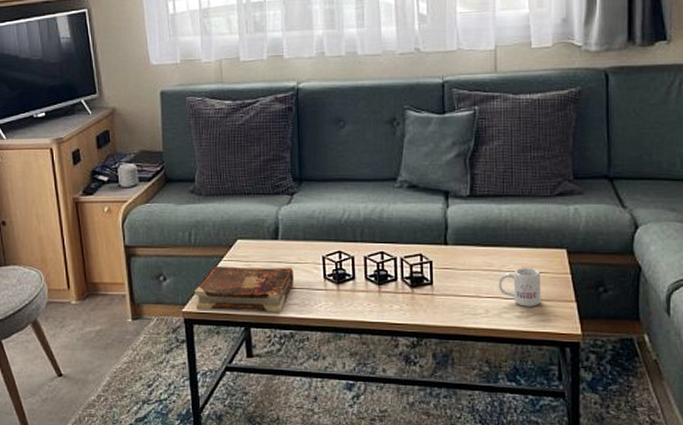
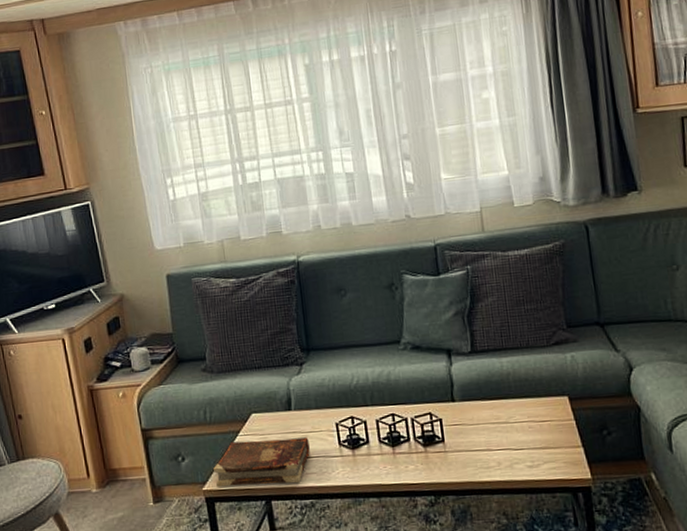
mug: present [498,268,541,307] -> none [507,417,550,456]

